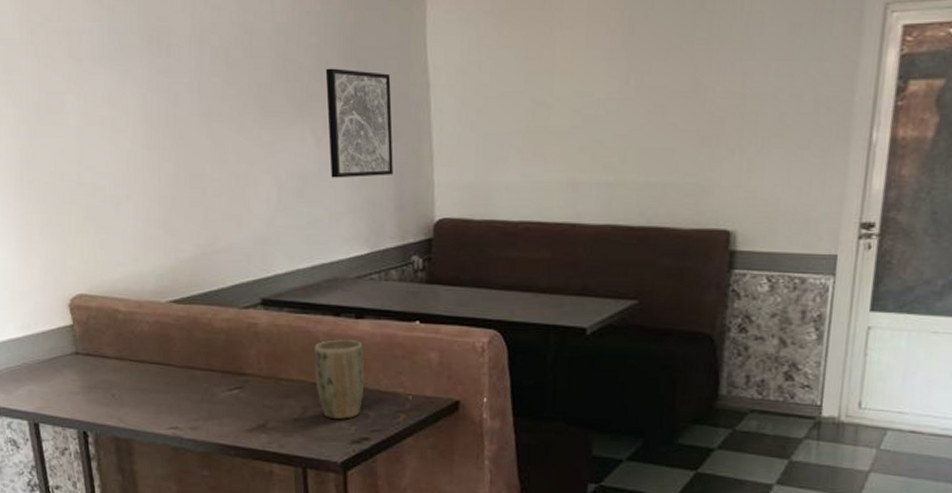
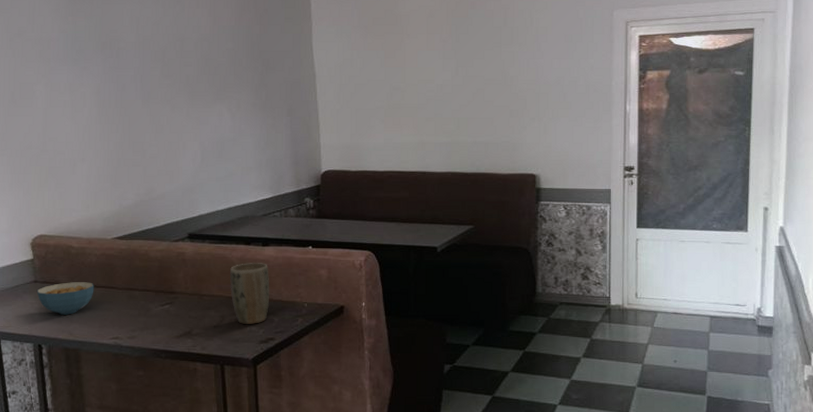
cereal bowl: none [78,355,147,397] -> present [36,282,94,315]
wall art: present [325,68,393,178] -> none [238,65,290,143]

